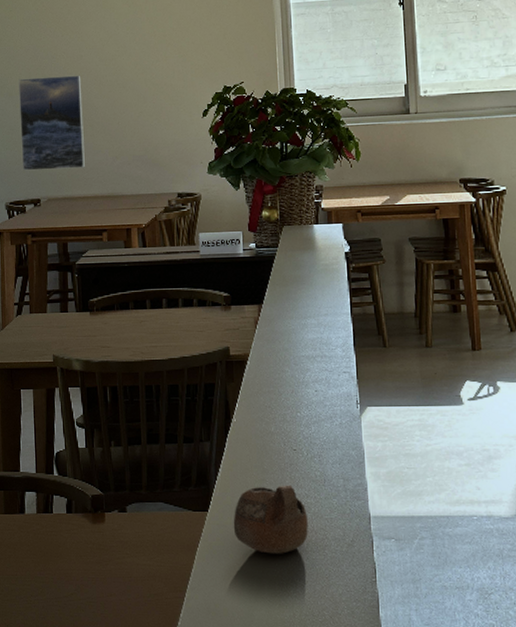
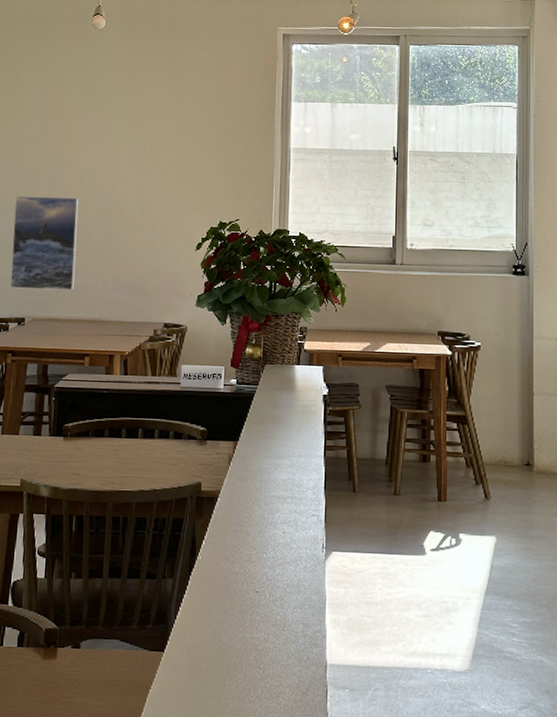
cup: present [233,485,308,554] -> none [188,627,264,700]

